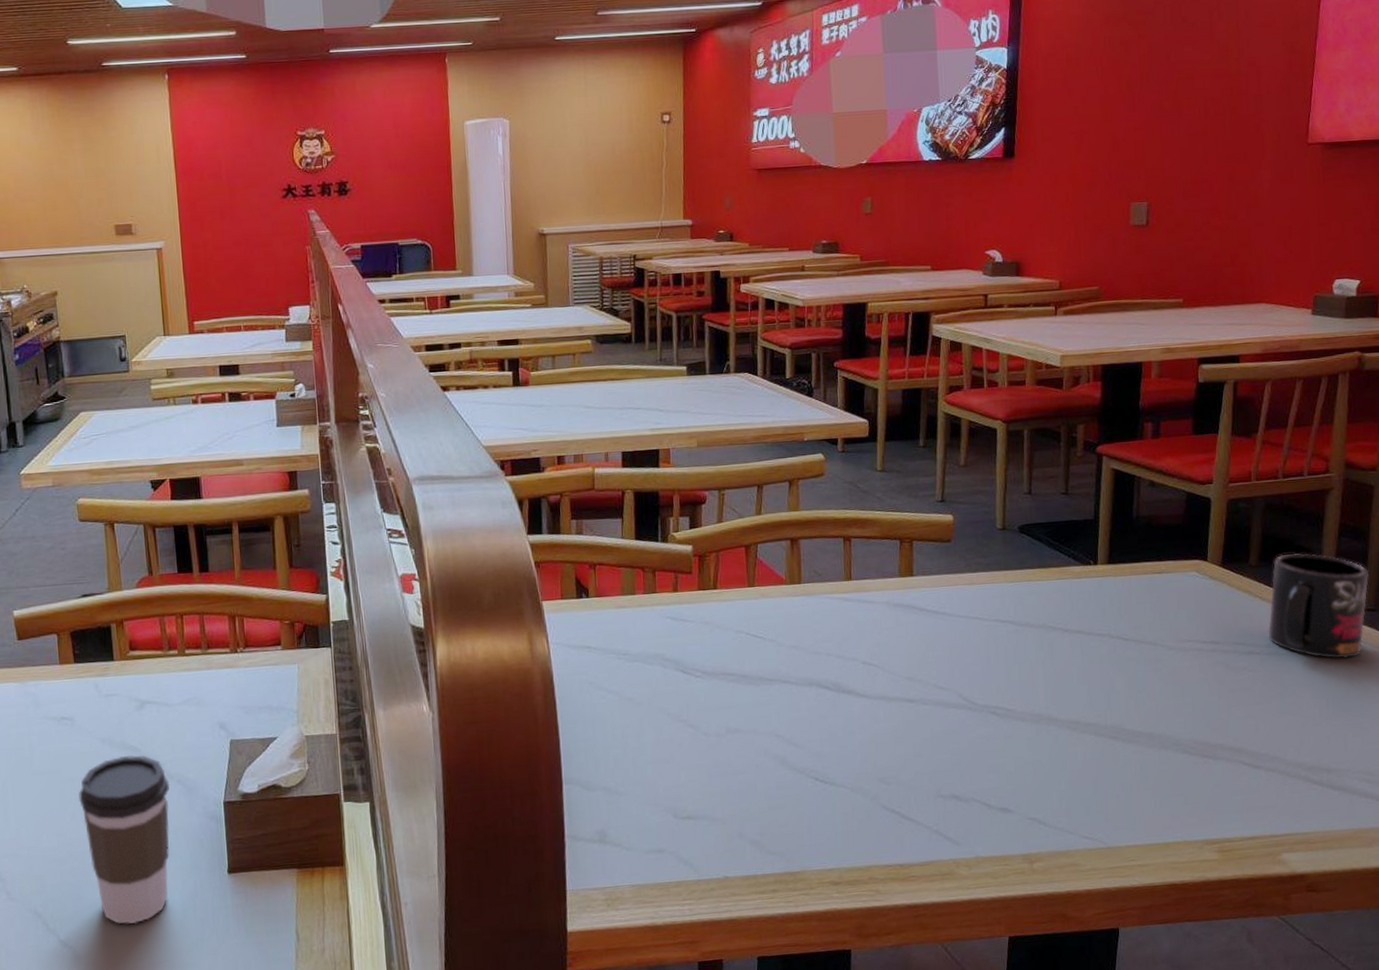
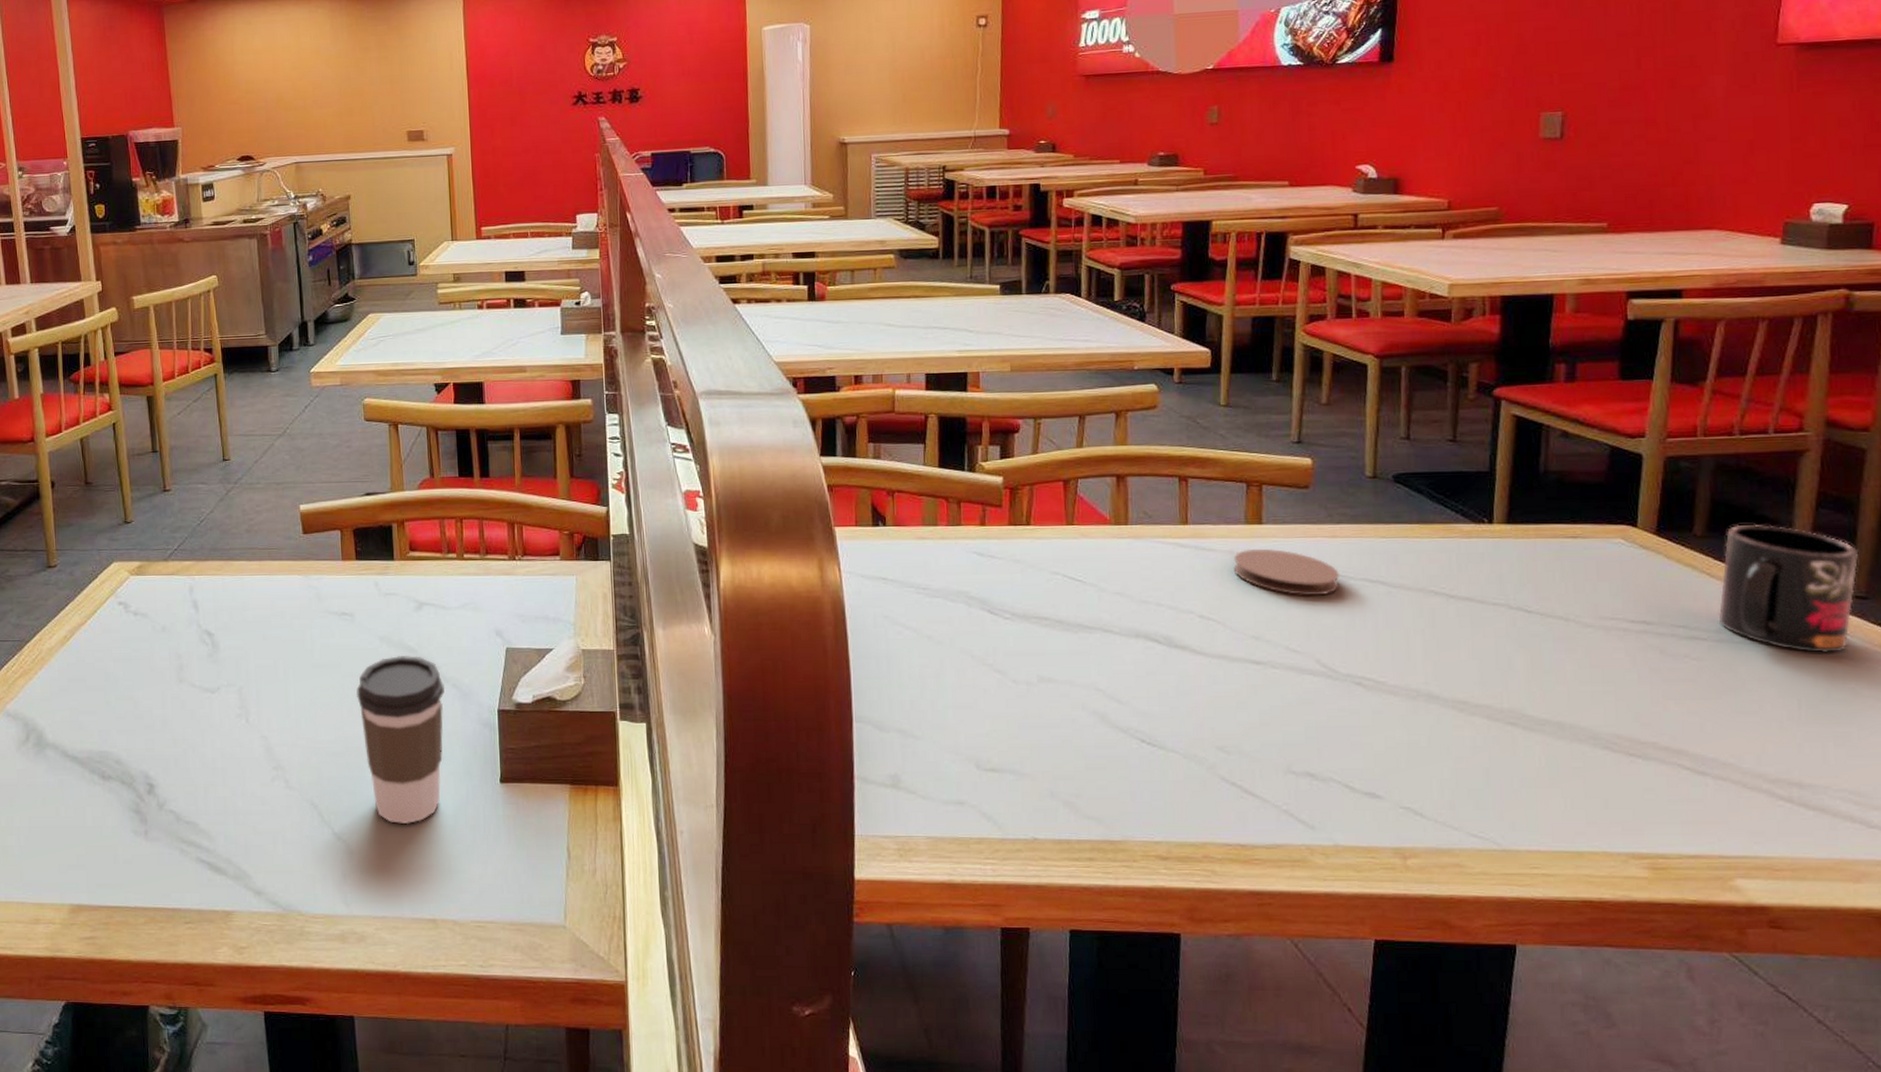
coaster: none [890,597,977,638] -> present [1233,548,1340,596]

